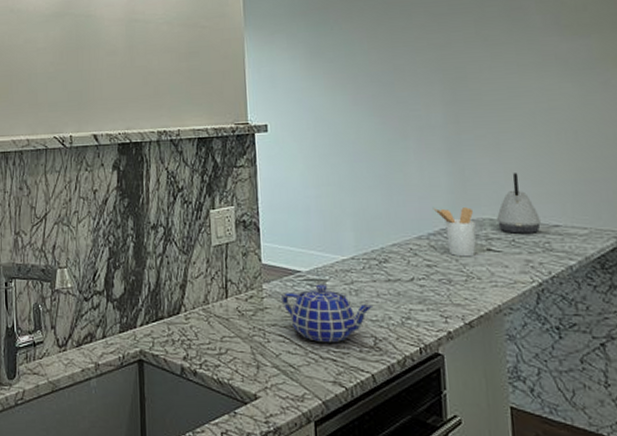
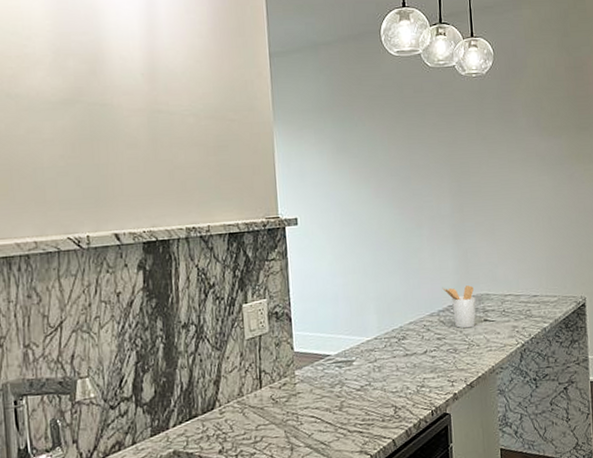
teapot: present [282,284,374,342] -> none [313,364,394,418]
kettle: present [496,173,542,234] -> none [491,254,525,305]

